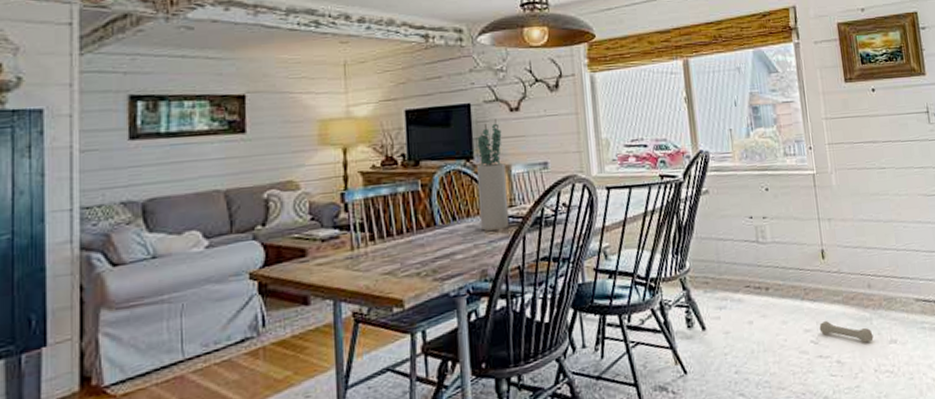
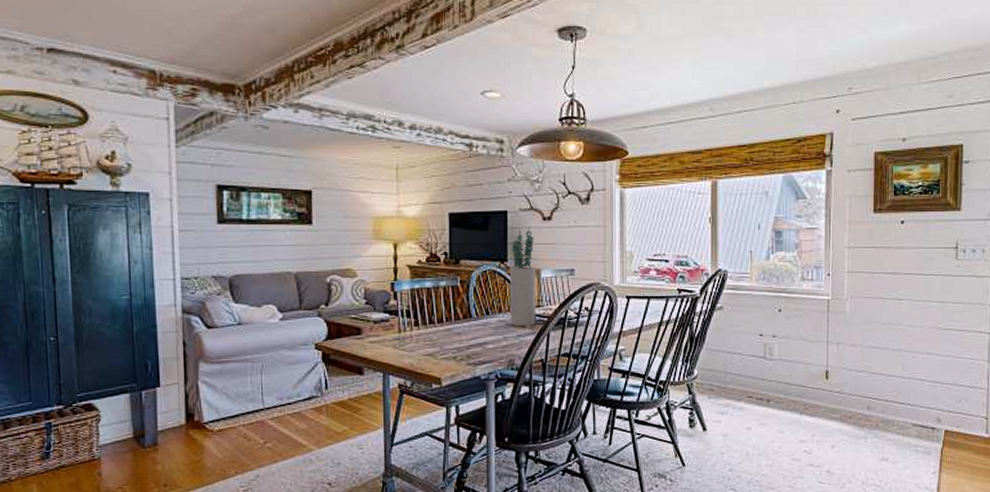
dog toy: present [819,321,874,343] -> none [814,435,866,458]

